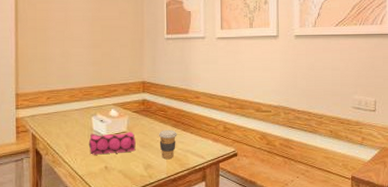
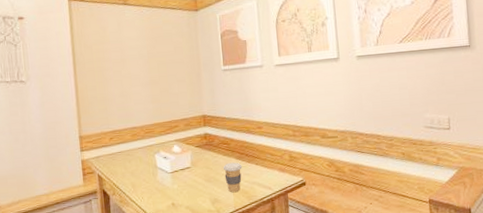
pencil case: present [88,132,136,155] -> none [153,167,202,193]

